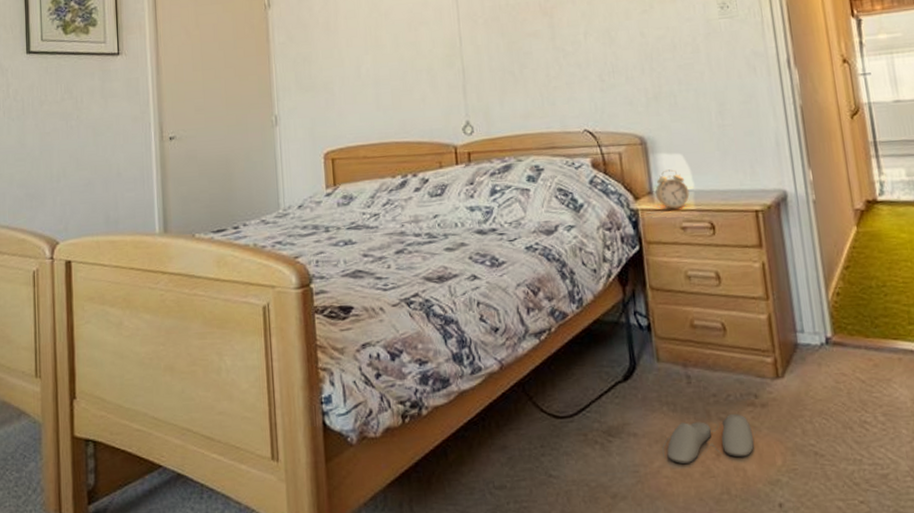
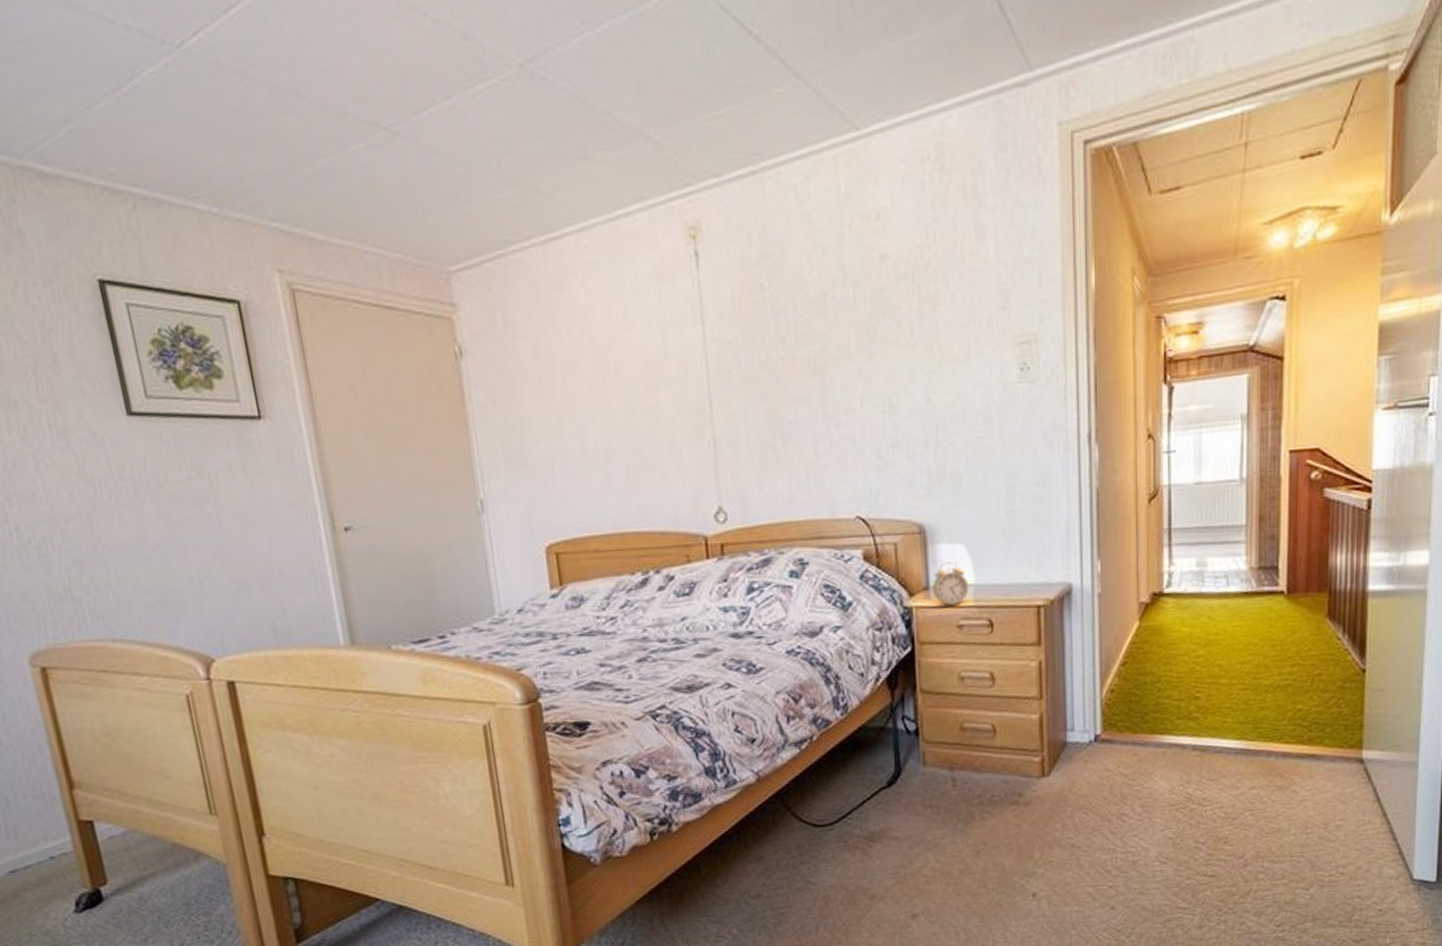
slippers: present [667,413,755,465] -> none [927,812,1015,864]

